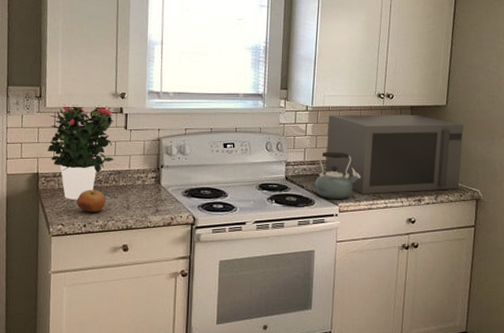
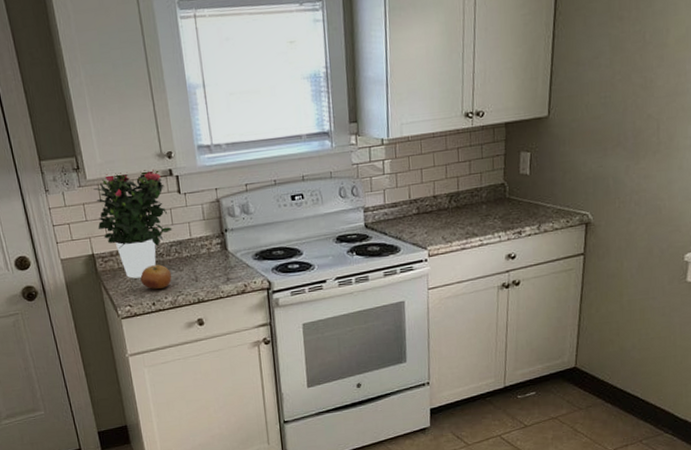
kettle: present [314,151,361,200] -> none [398,188,452,244]
microwave: present [326,114,464,195] -> none [408,132,570,234]

